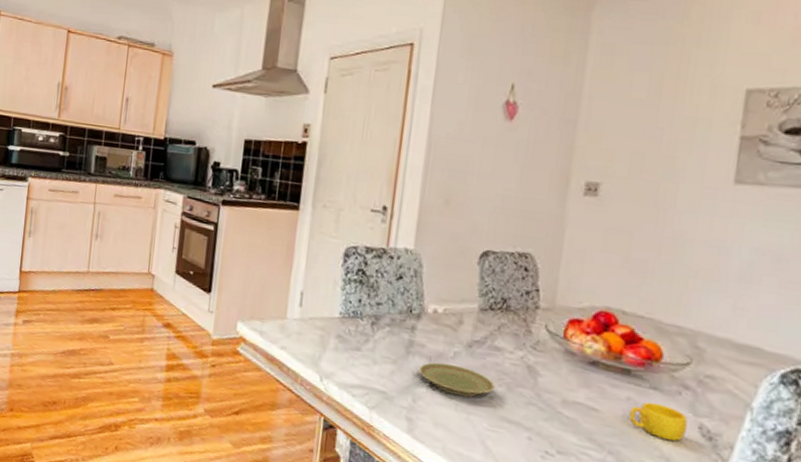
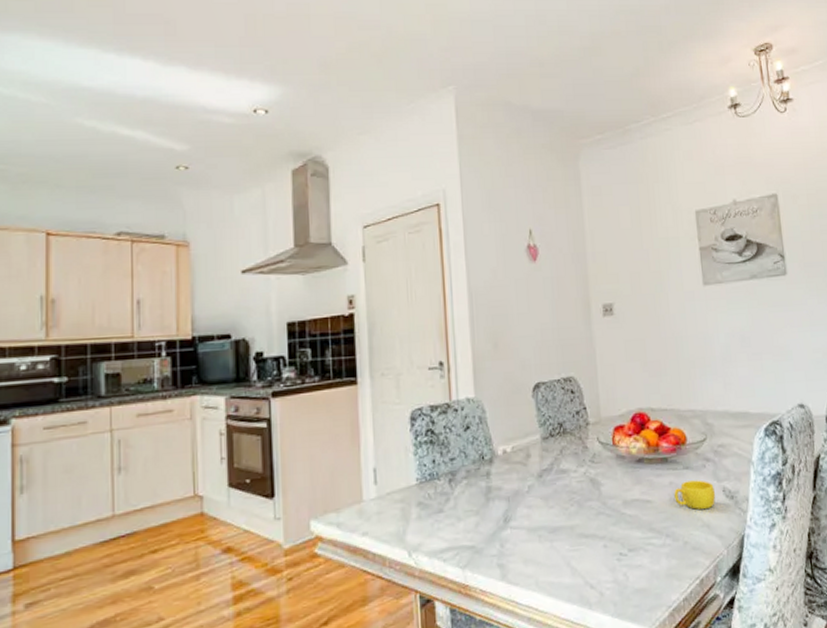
plate: present [418,362,495,397] -> none [500,497,568,528]

